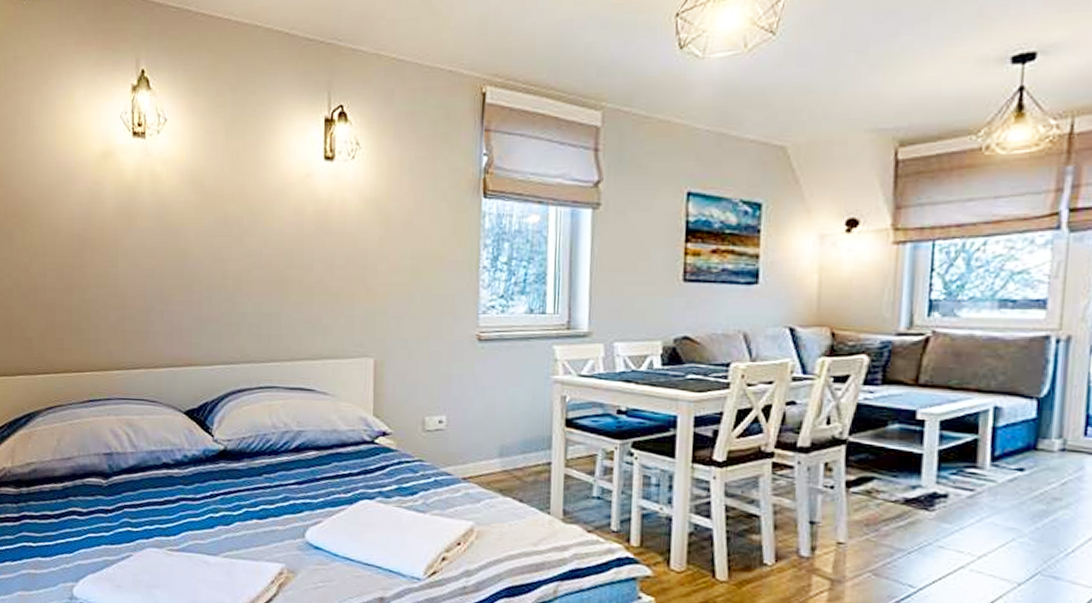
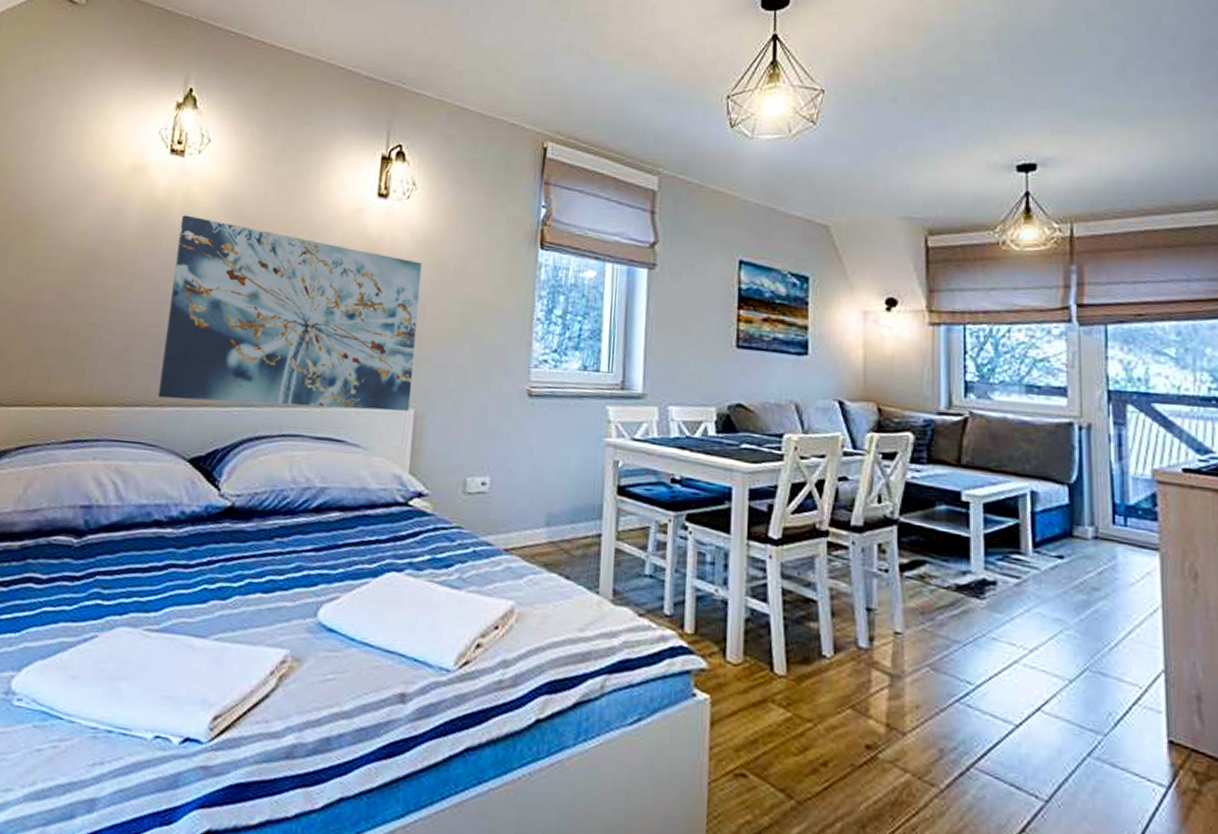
wall art: none [150,194,371,361] -> present [157,215,422,411]

